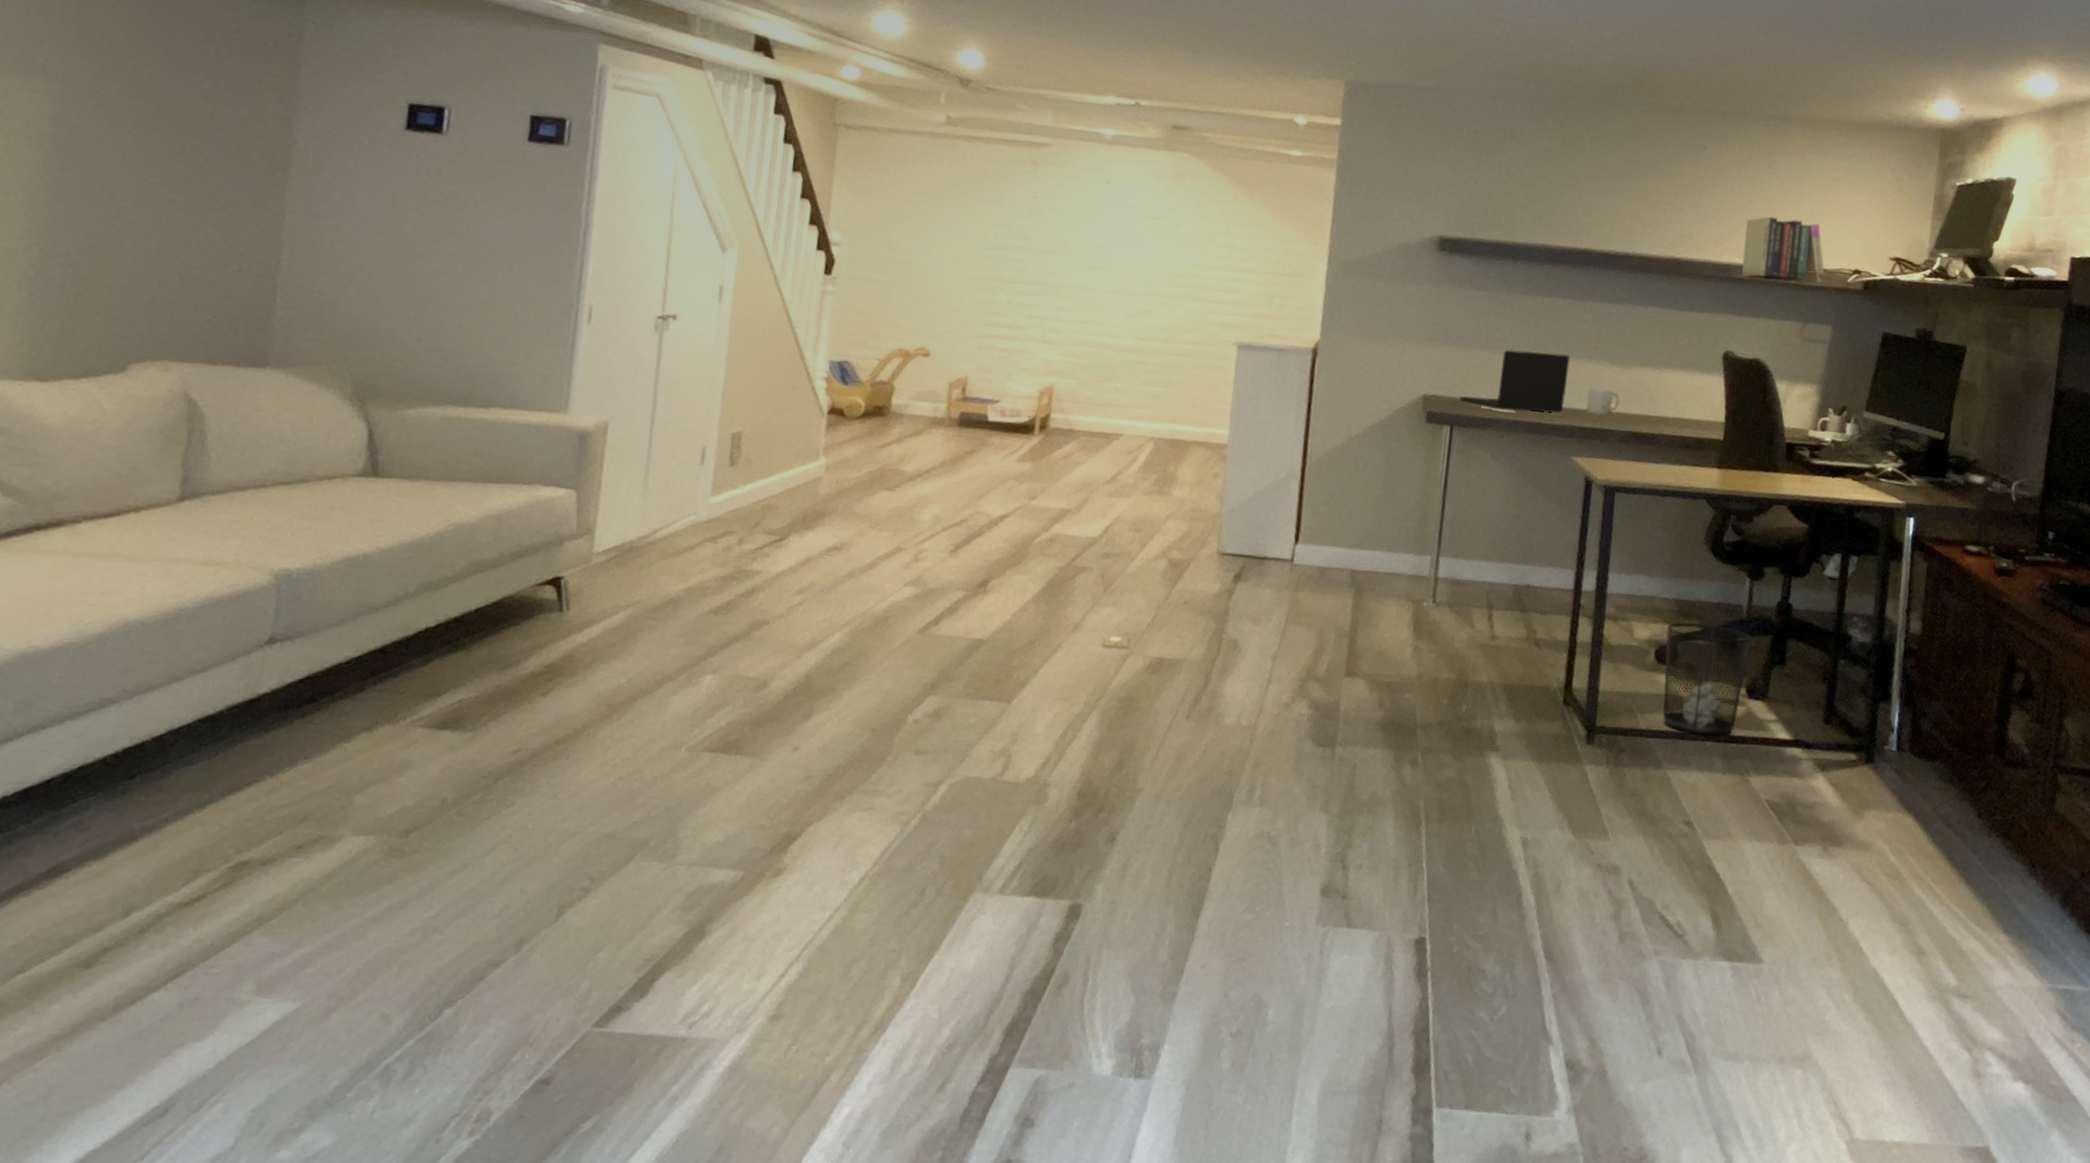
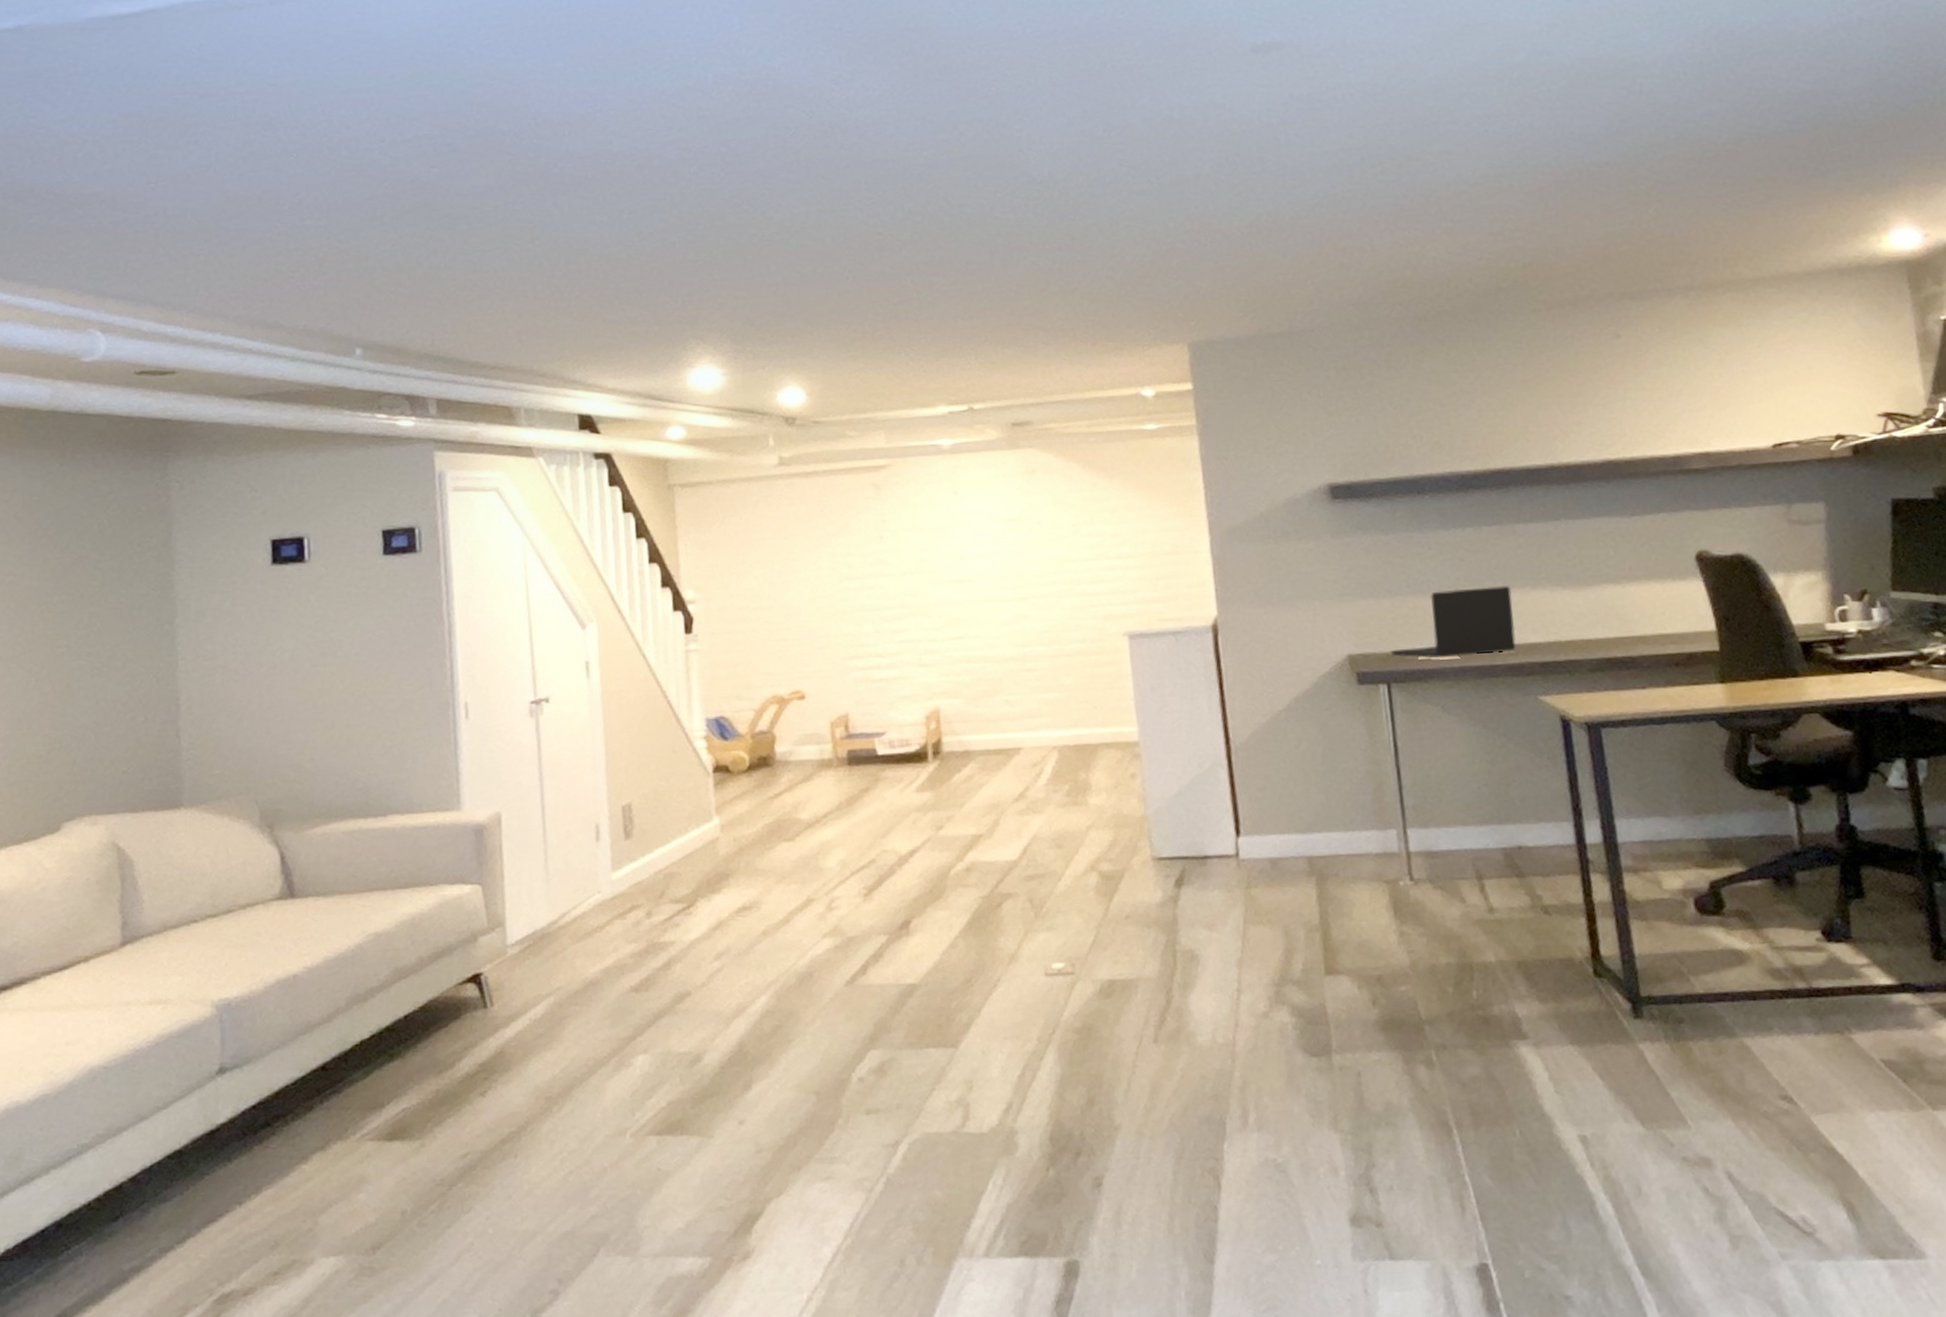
mug: present [1586,387,1620,416] -> none [1540,616,1582,647]
waste bin: present [1662,621,1752,736] -> none [1702,861,1819,993]
books: present [1741,216,1826,285] -> none [1687,393,1803,467]

